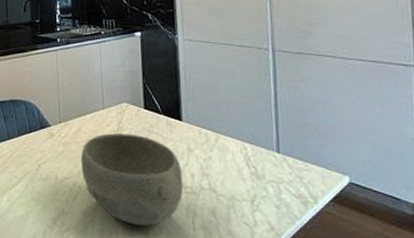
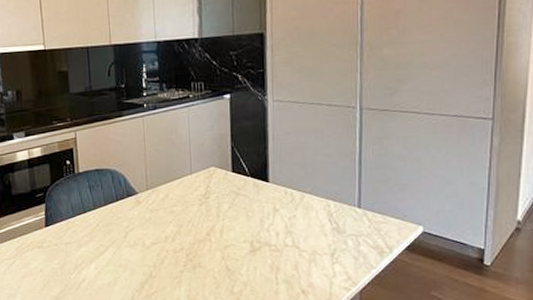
bowl: present [80,133,184,226] -> none [168,197,268,284]

